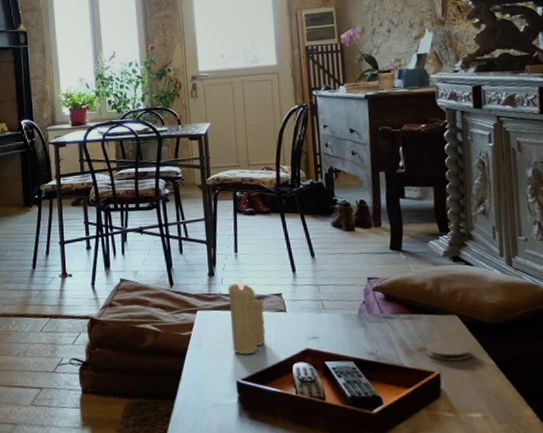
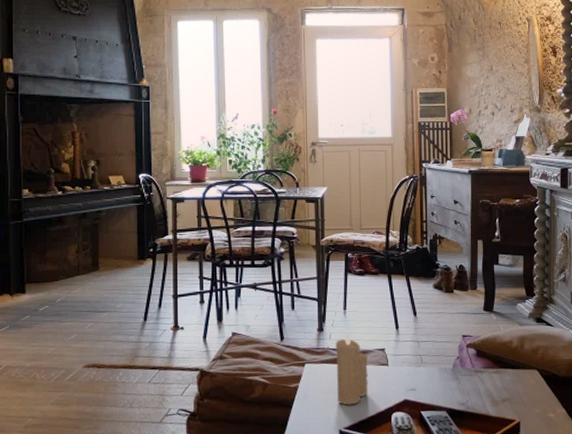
coaster: present [425,339,473,362] -> none [508,391,549,411]

